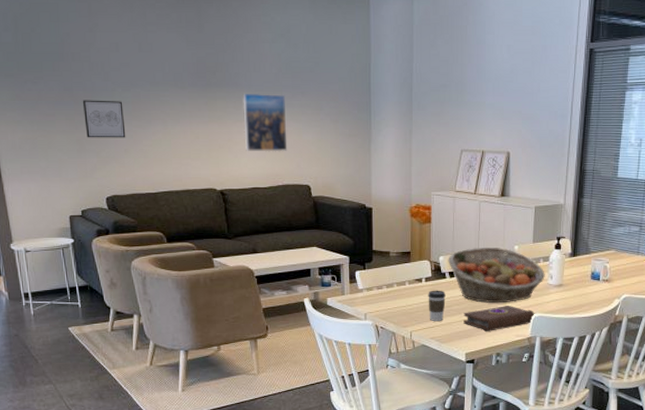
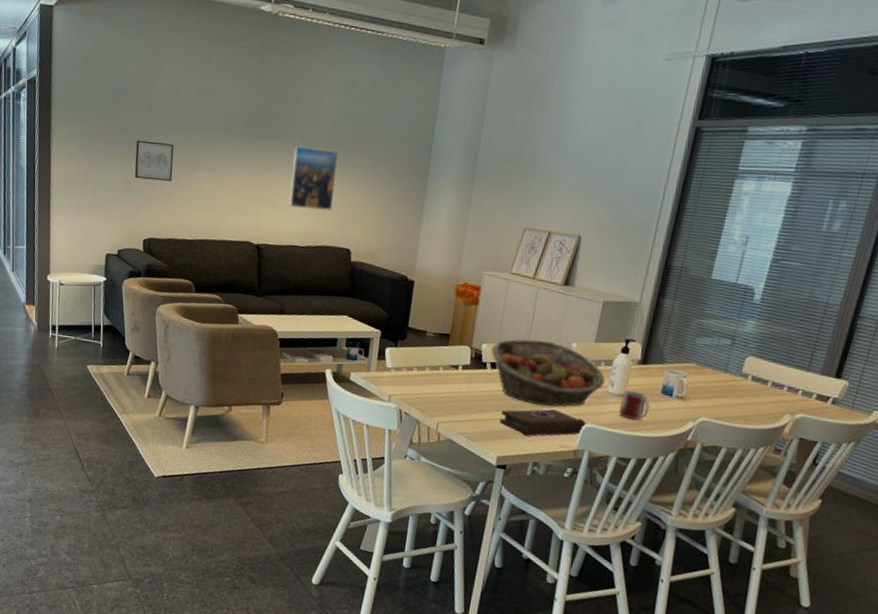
coffee cup: present [428,290,446,321] -> none [461,380,484,416]
mug: none [559,280,583,305] -> present [619,390,650,421]

